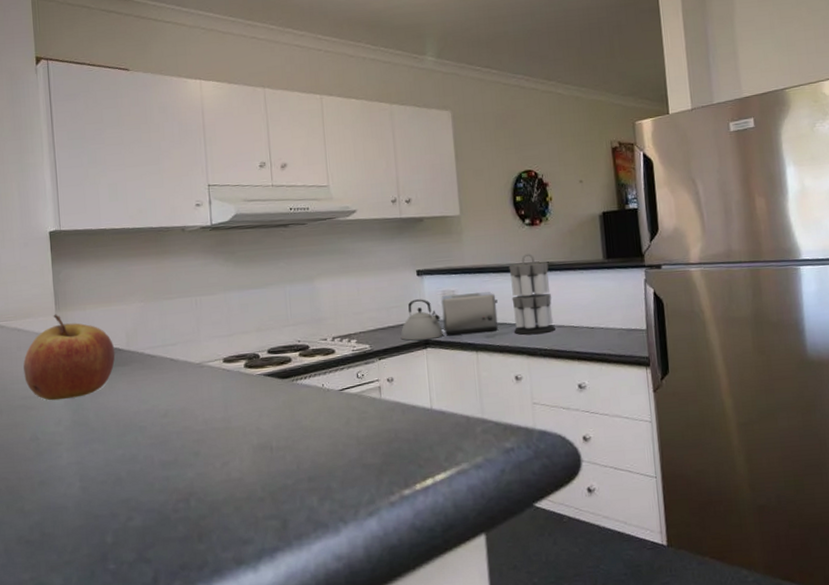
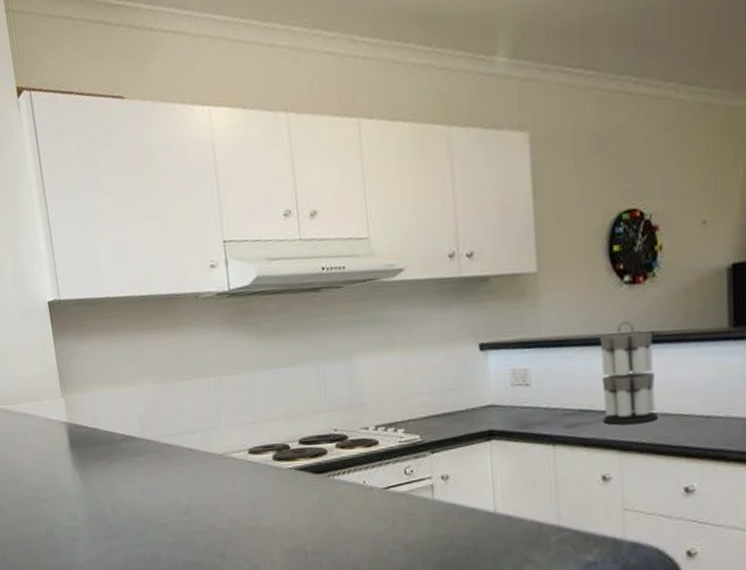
apple: present [23,314,116,401] -> none [32,397,129,493]
kettle: present [400,299,443,341] -> none [458,379,512,431]
toaster: present [441,292,499,336] -> none [510,370,583,425]

